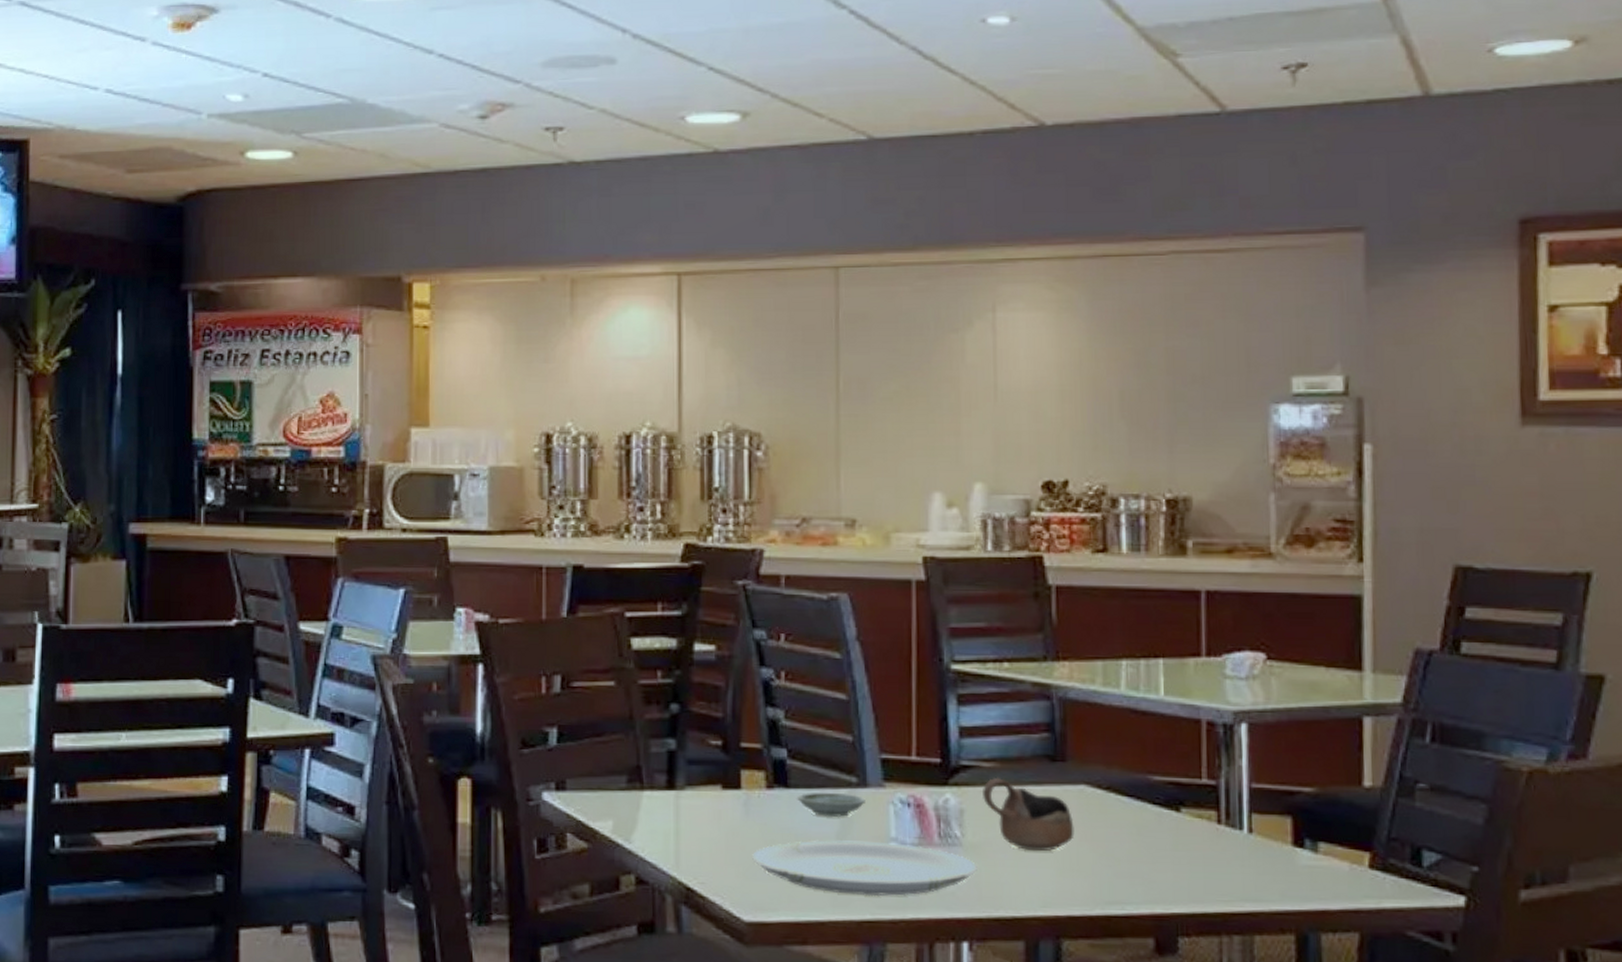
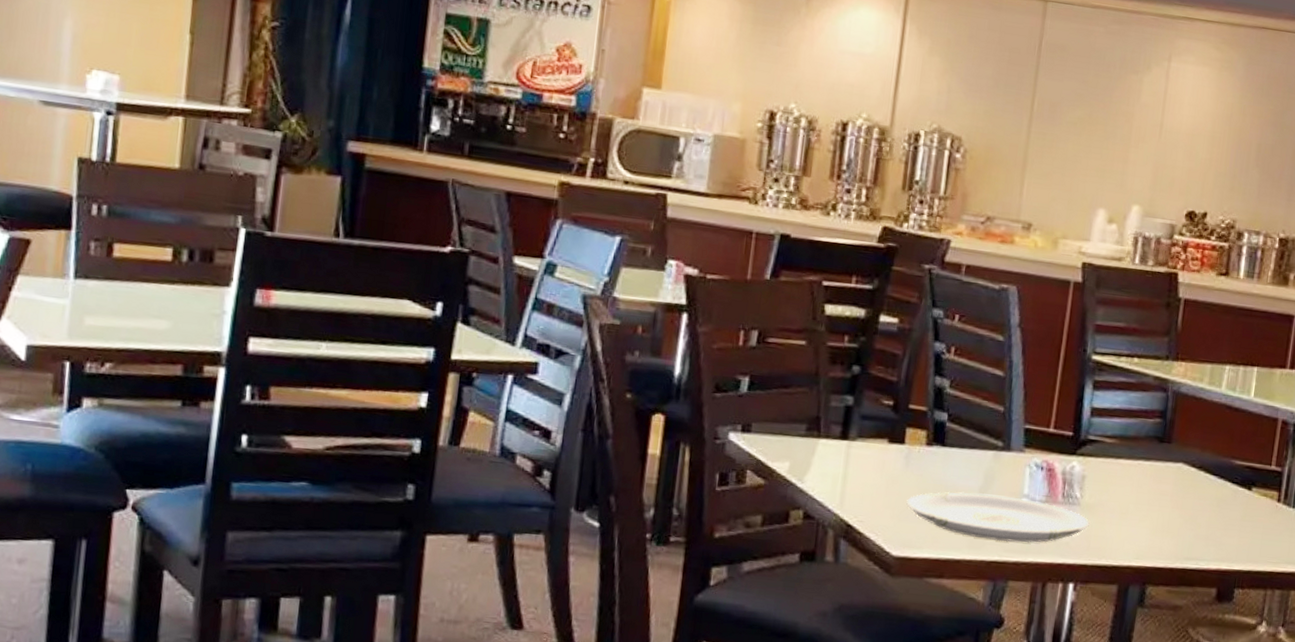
saucer: present [797,792,866,818] -> none [951,452,1008,474]
cup: present [983,777,1075,851] -> none [1102,451,1170,514]

